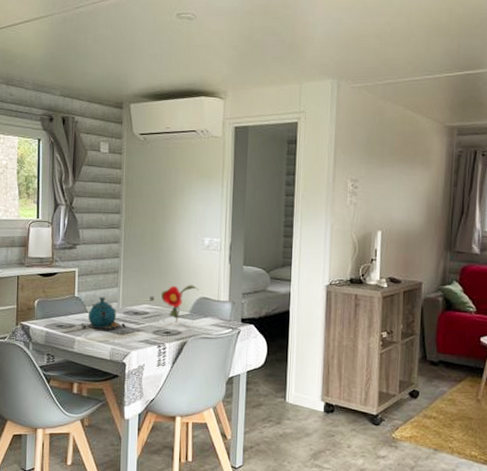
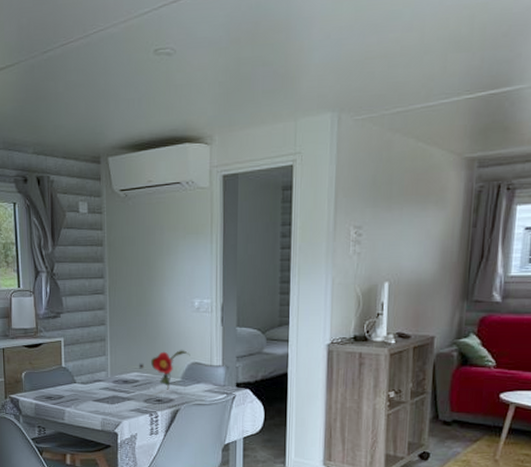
teapot: present [81,296,126,331] -> none [71,366,116,401]

